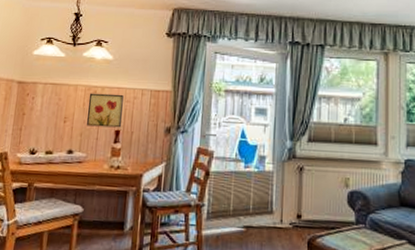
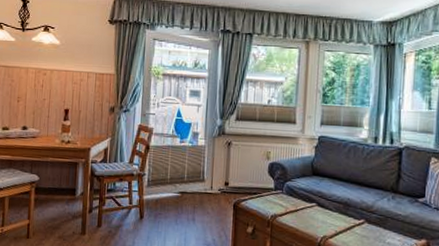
wall art: present [87,93,124,128] -> none [38,75,71,107]

